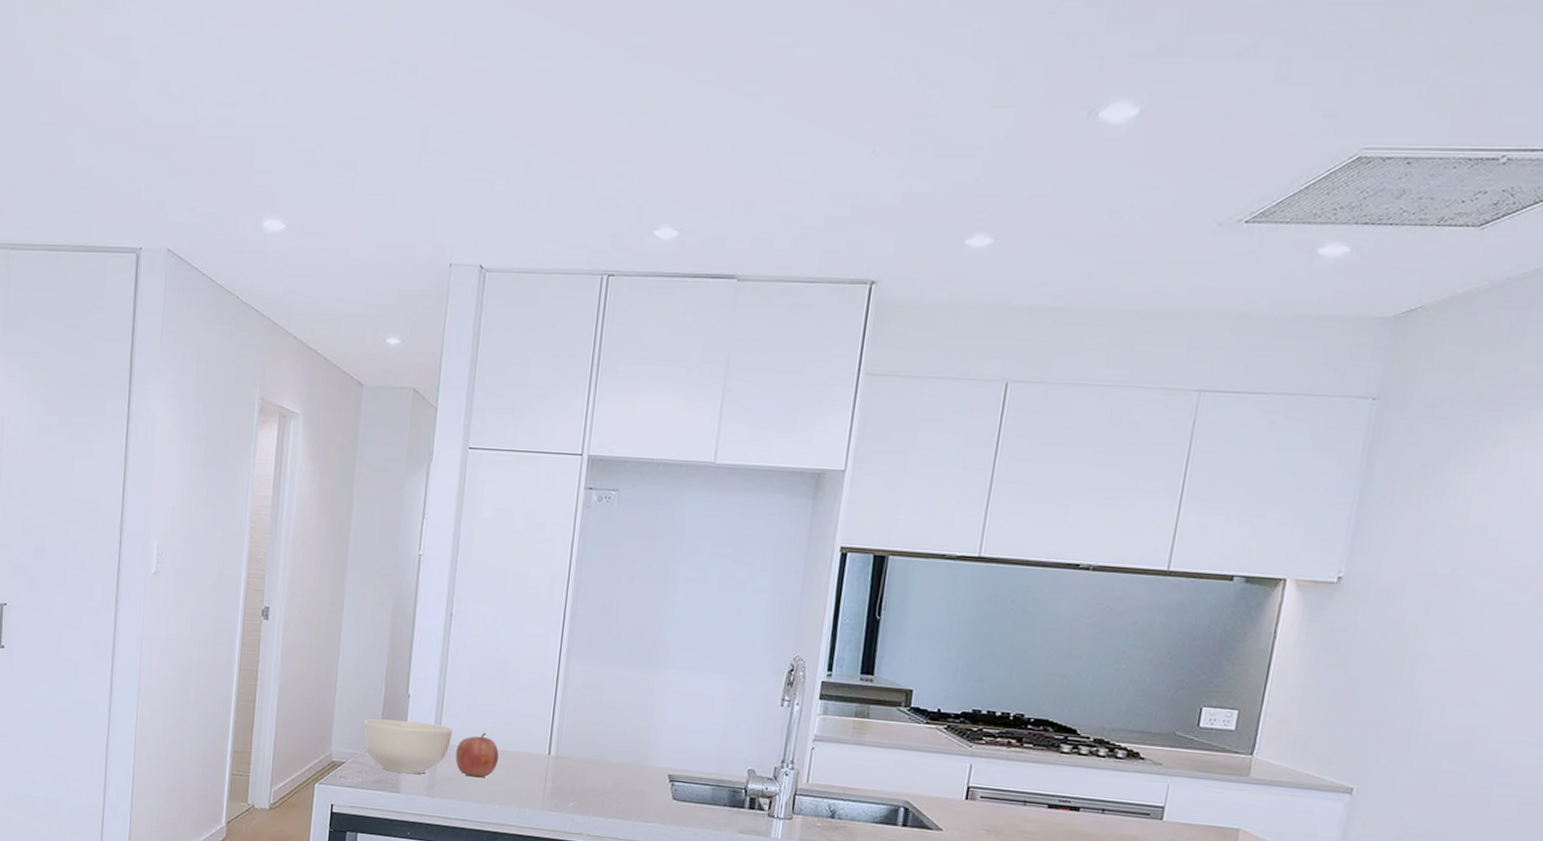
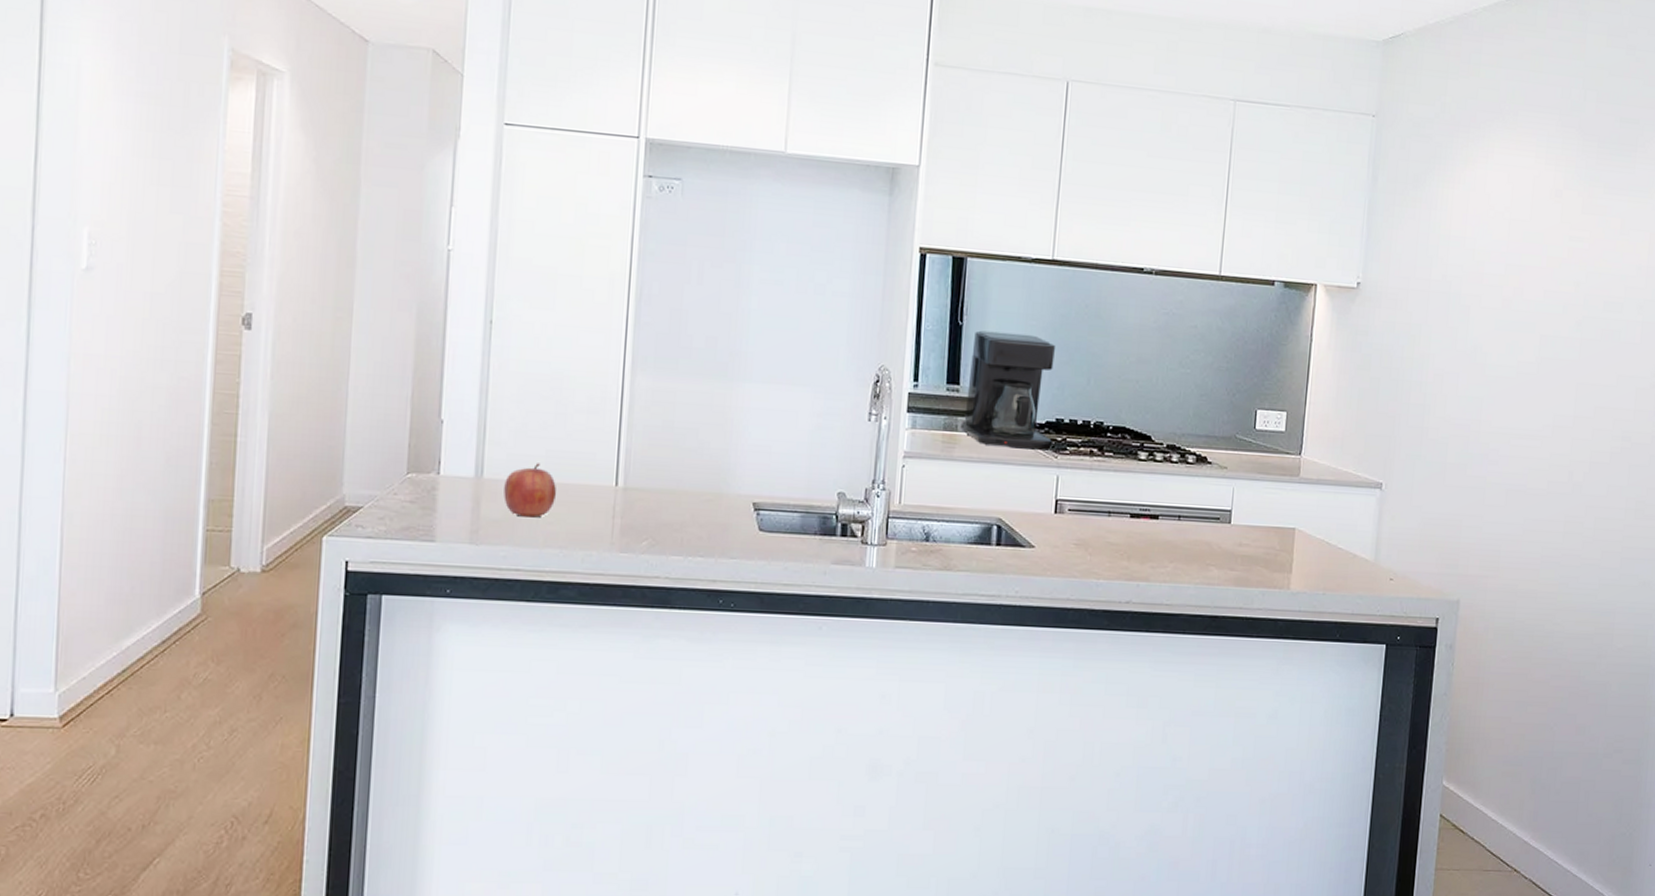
bowl: present [363,718,453,775] -> none [384,451,500,518]
coffee maker: none [872,624,978,739] -> present [960,330,1056,450]

